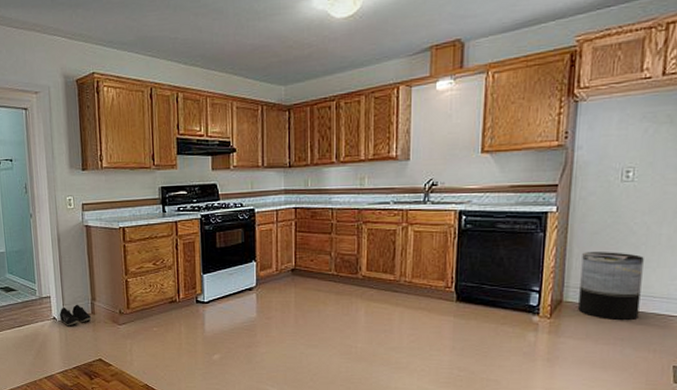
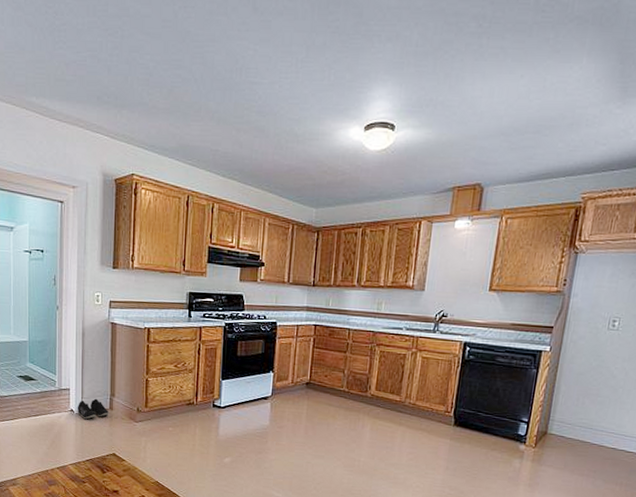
trash can: present [578,252,644,321] -> none [560,390,620,456]

